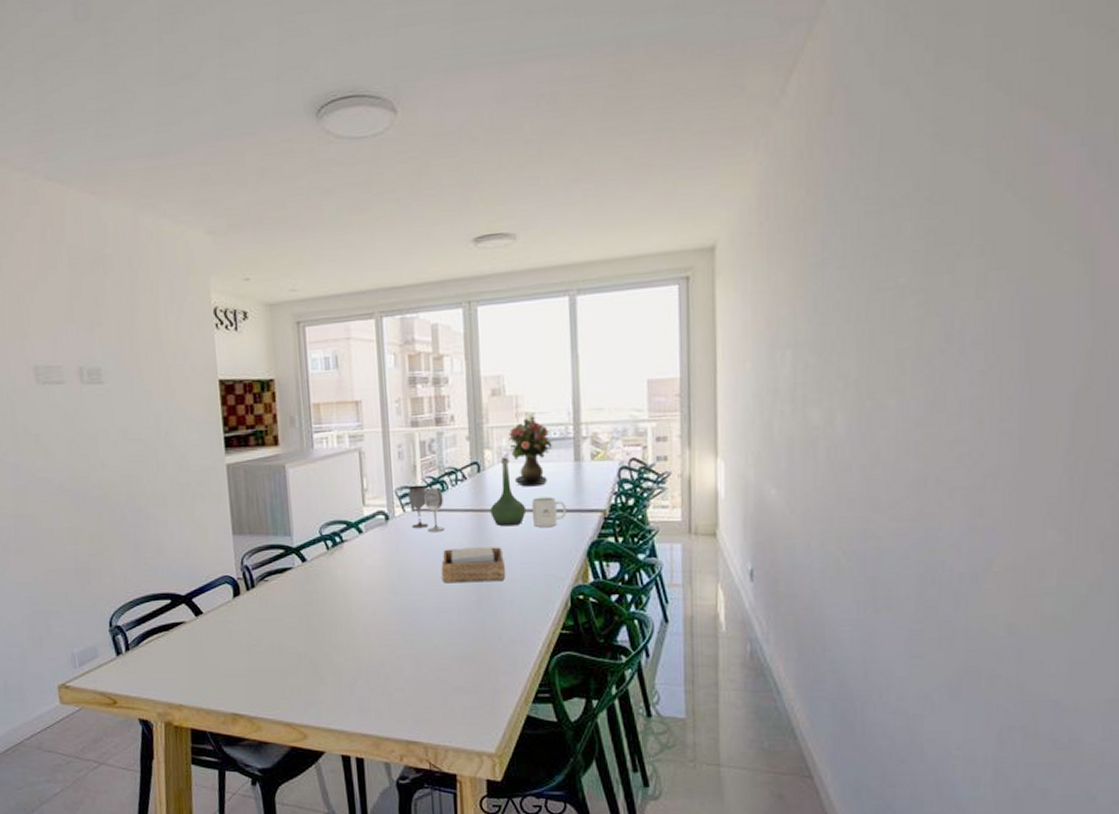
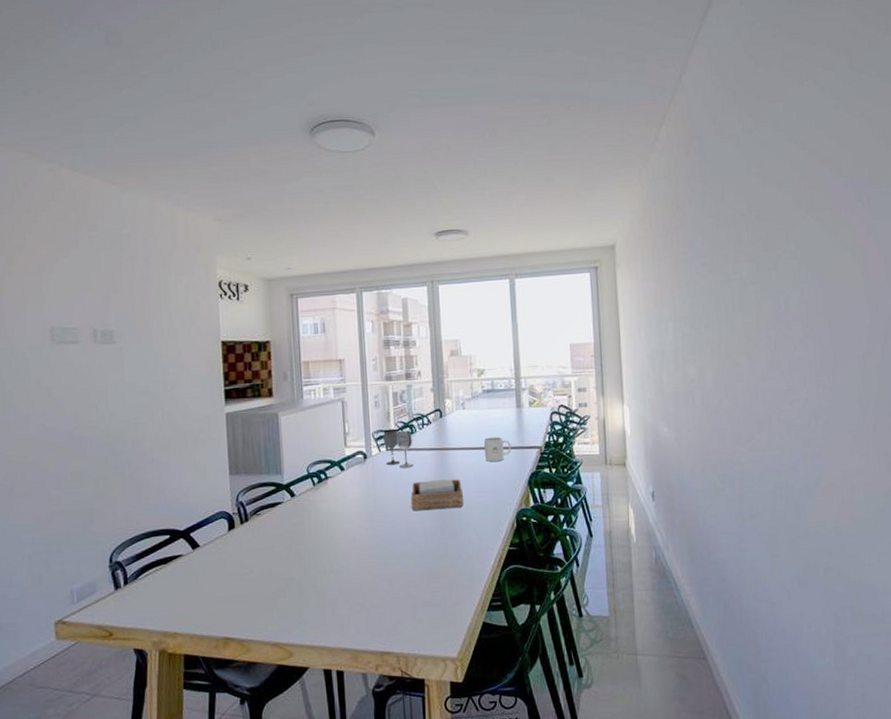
vase: present [490,457,527,527] -> none [450,405,480,462]
bouquet: present [508,416,553,487] -> none [464,372,499,429]

